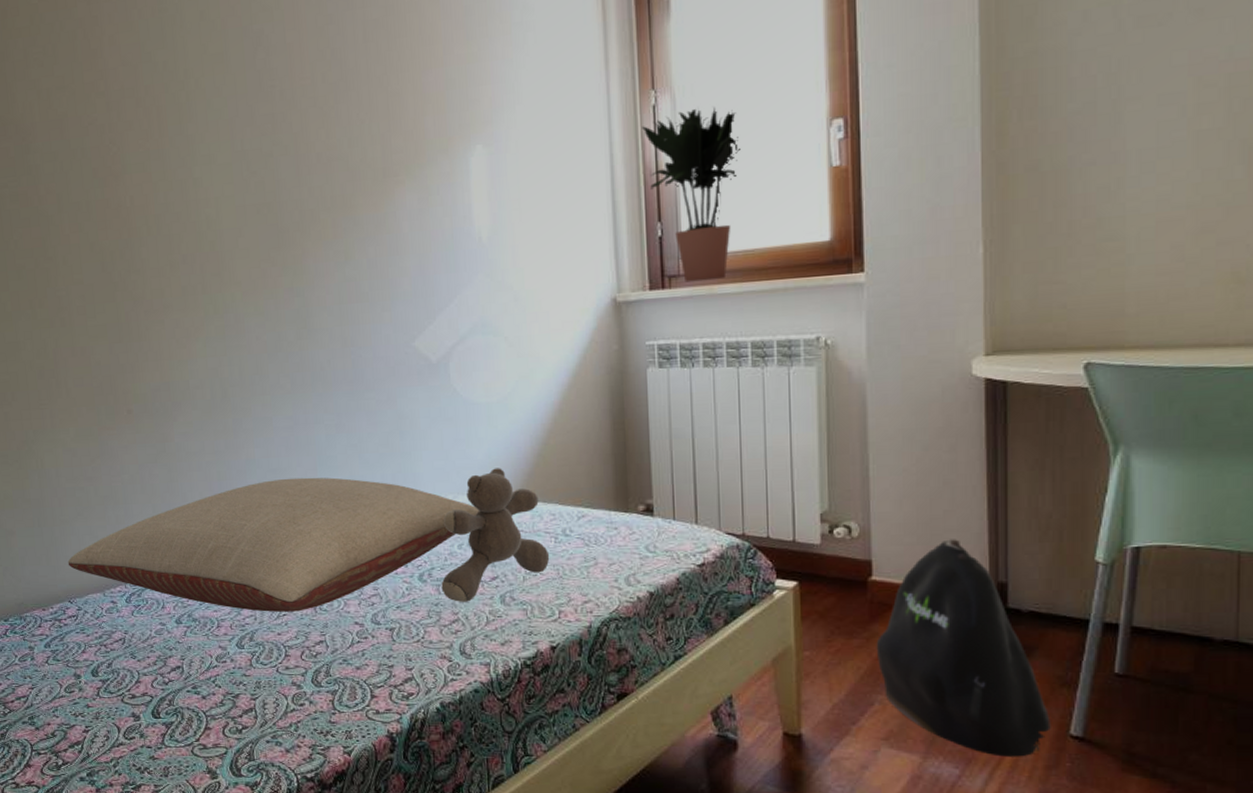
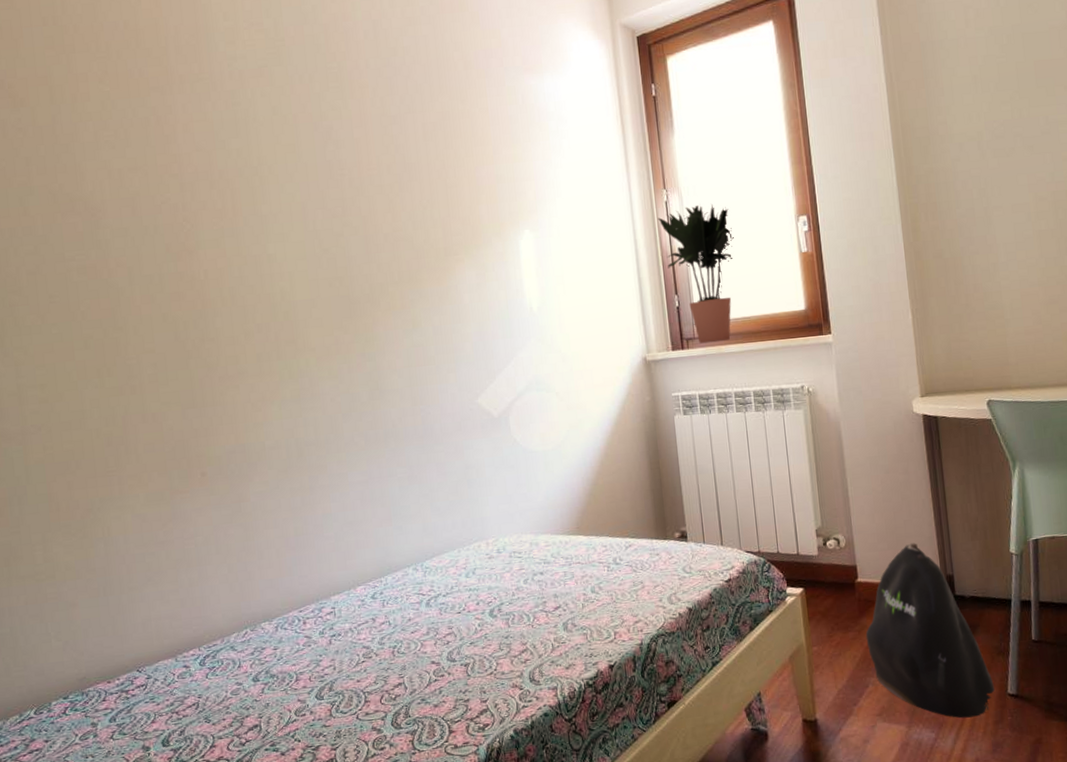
pillow: present [67,477,480,612] -> none [136,526,542,661]
stuffed bear: present [441,468,550,602] -> none [509,507,604,633]

